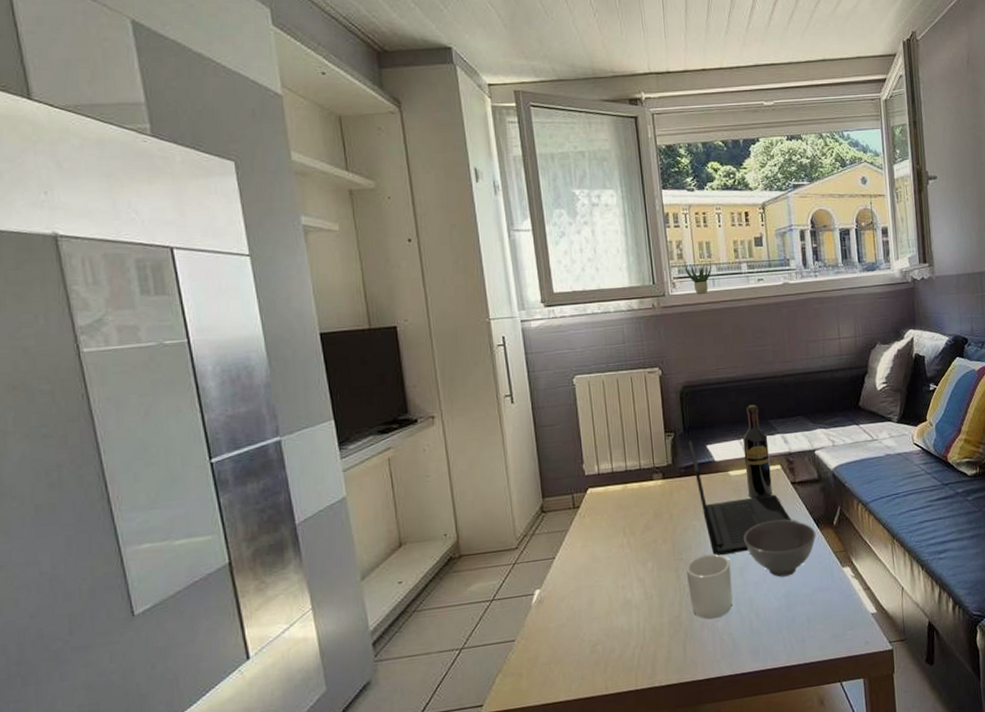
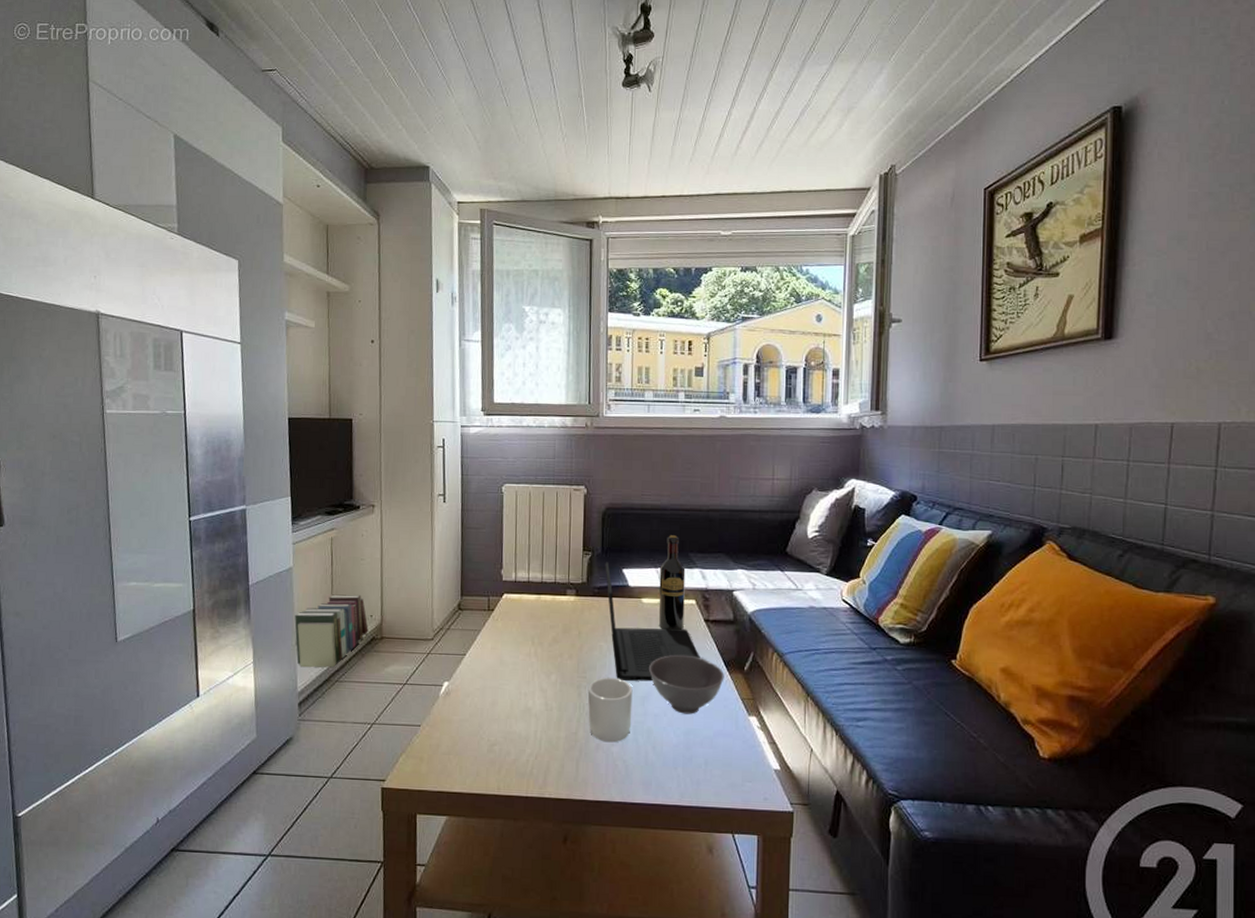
books: none [356,515,444,604] -> present [294,594,369,668]
potted plant: present [684,260,712,295] -> none [621,383,648,420]

